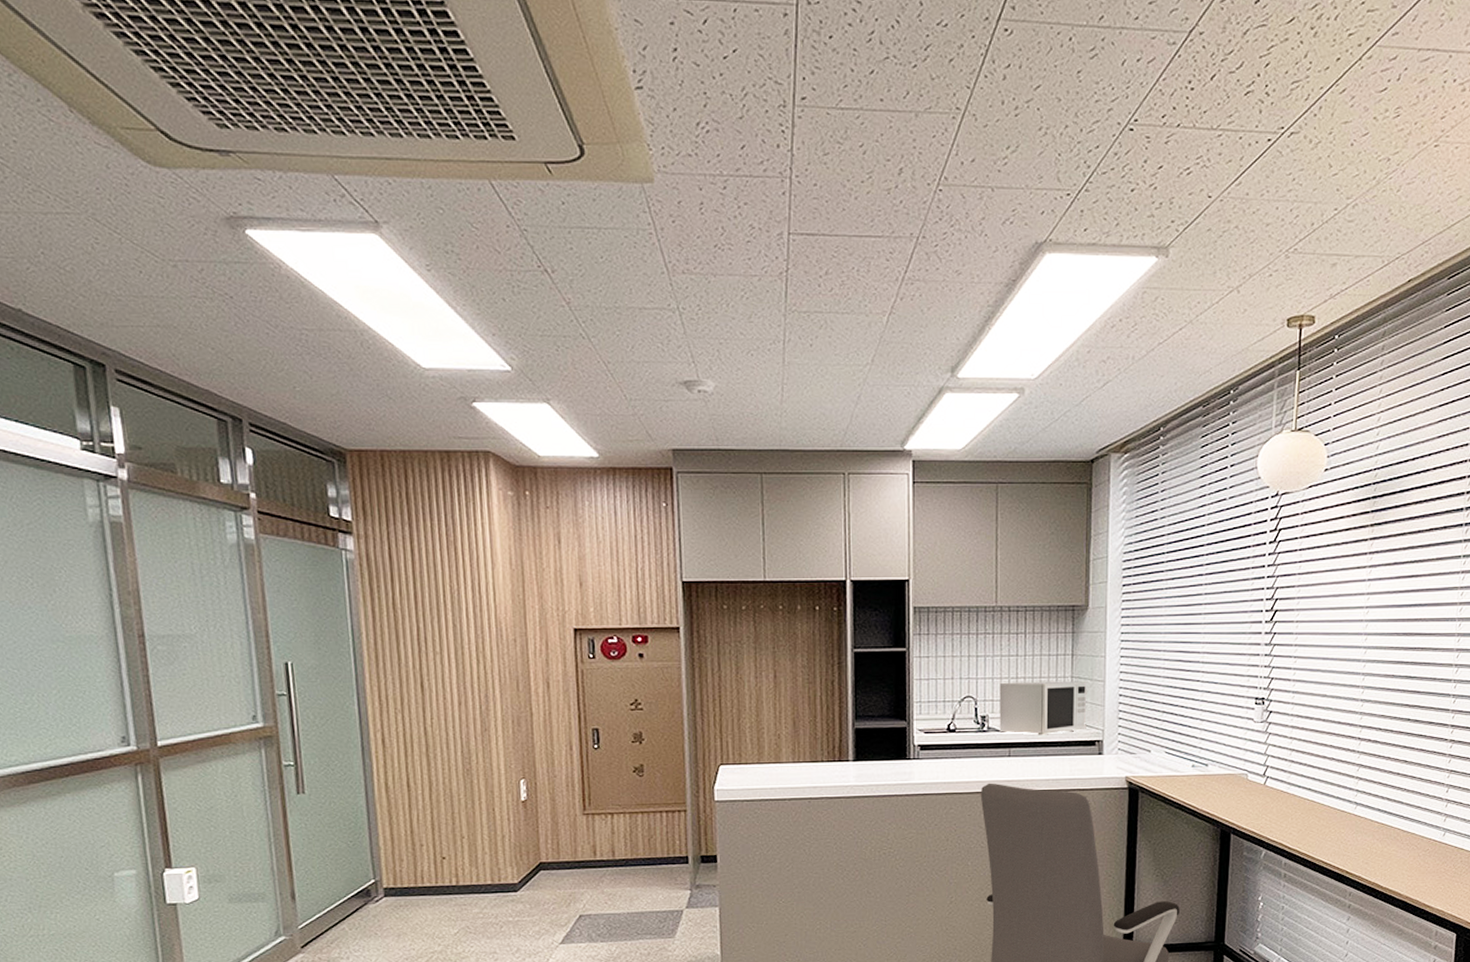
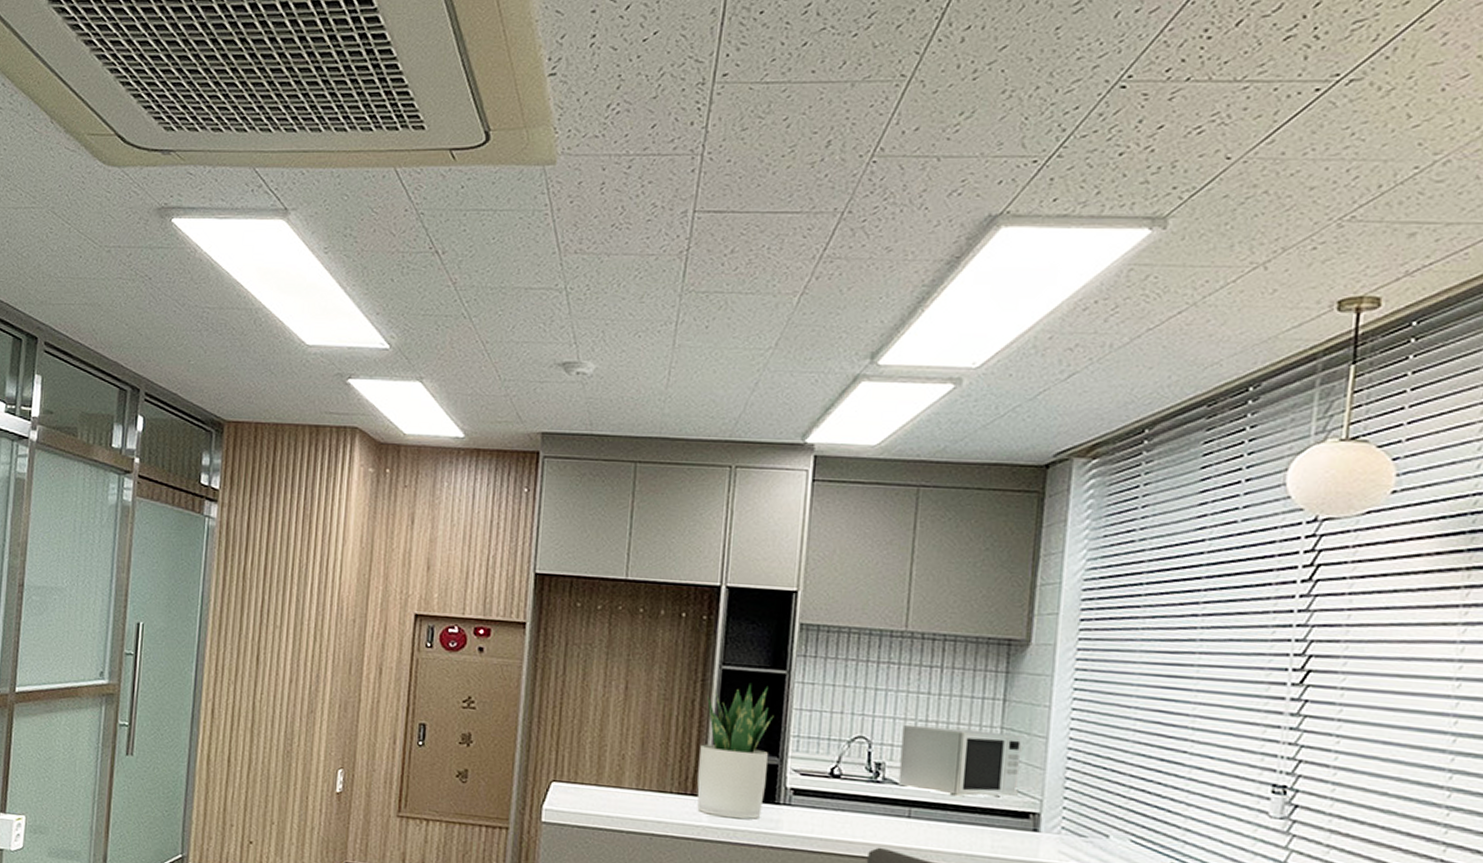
planter: none [842,662,900,776] -> present [697,684,774,820]

